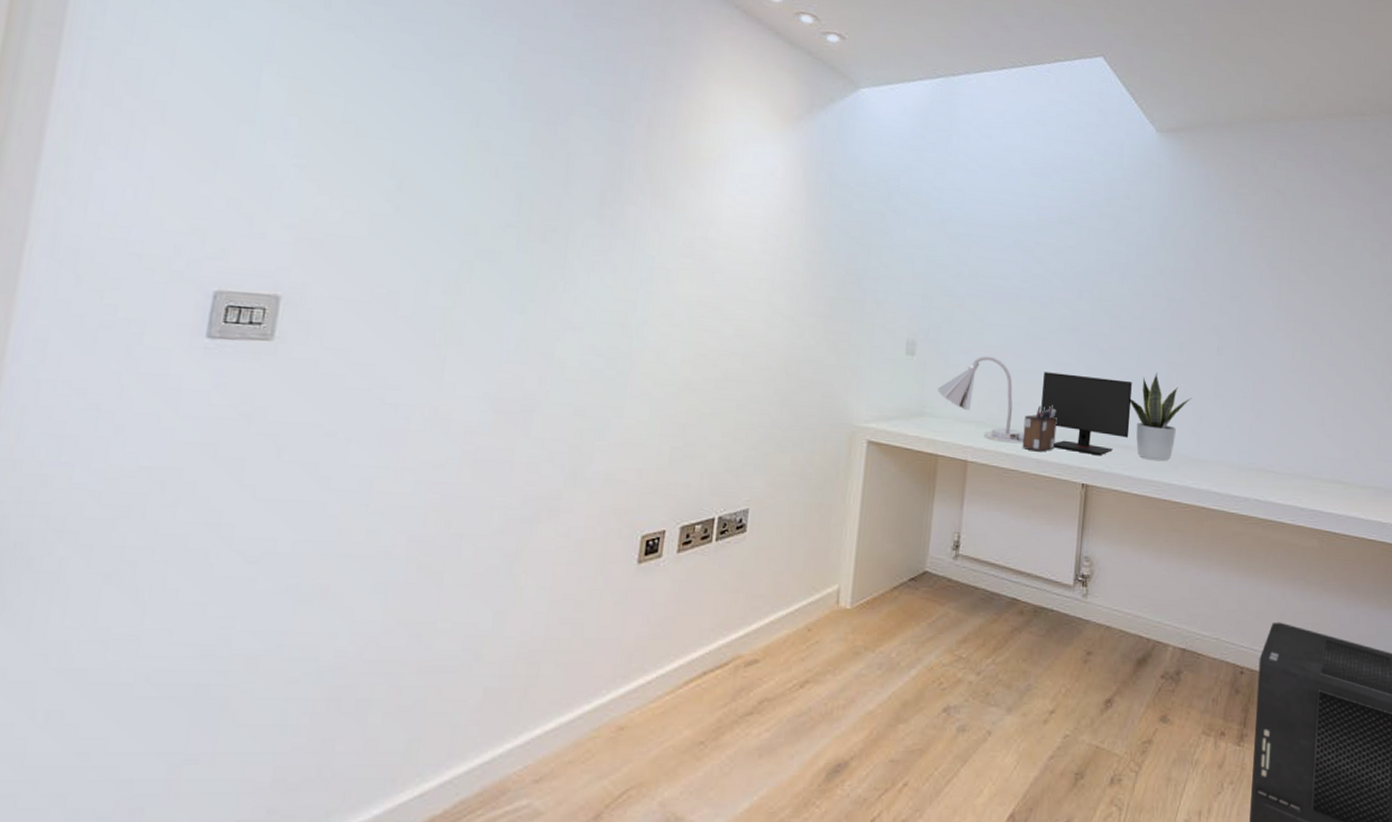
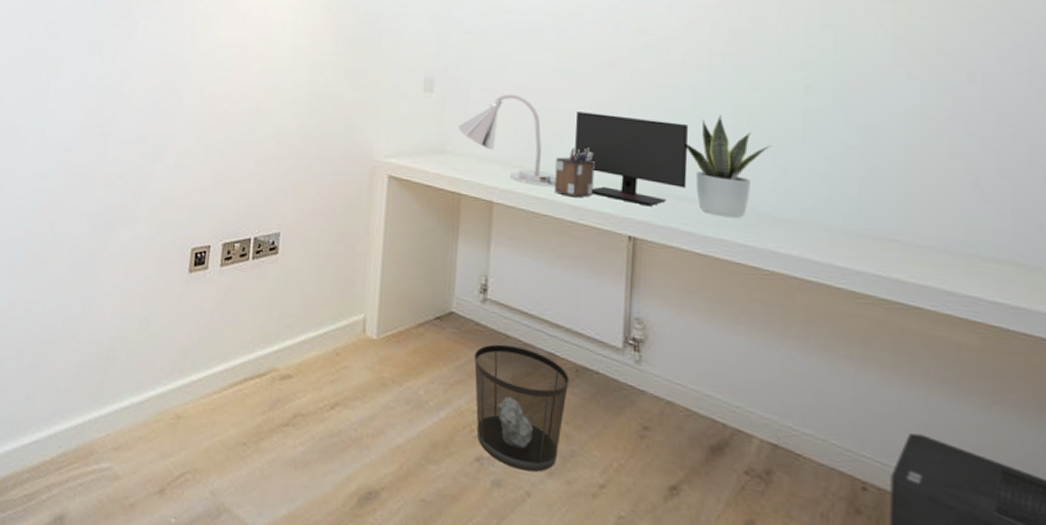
waste bin: none [944,597,1029,712] -> present [473,344,570,472]

